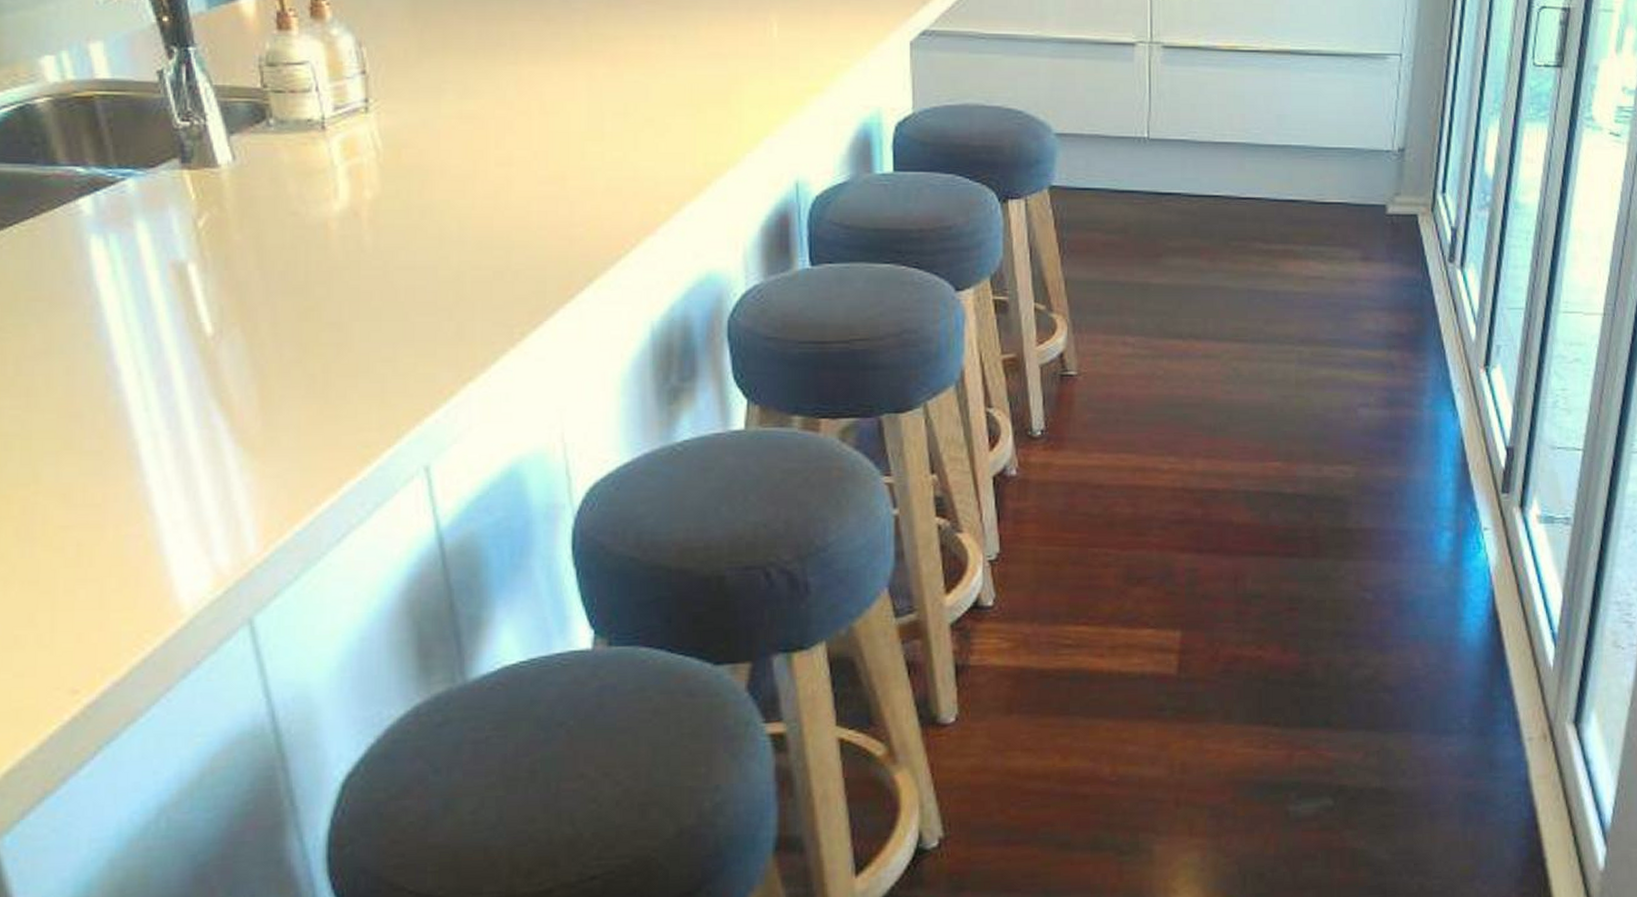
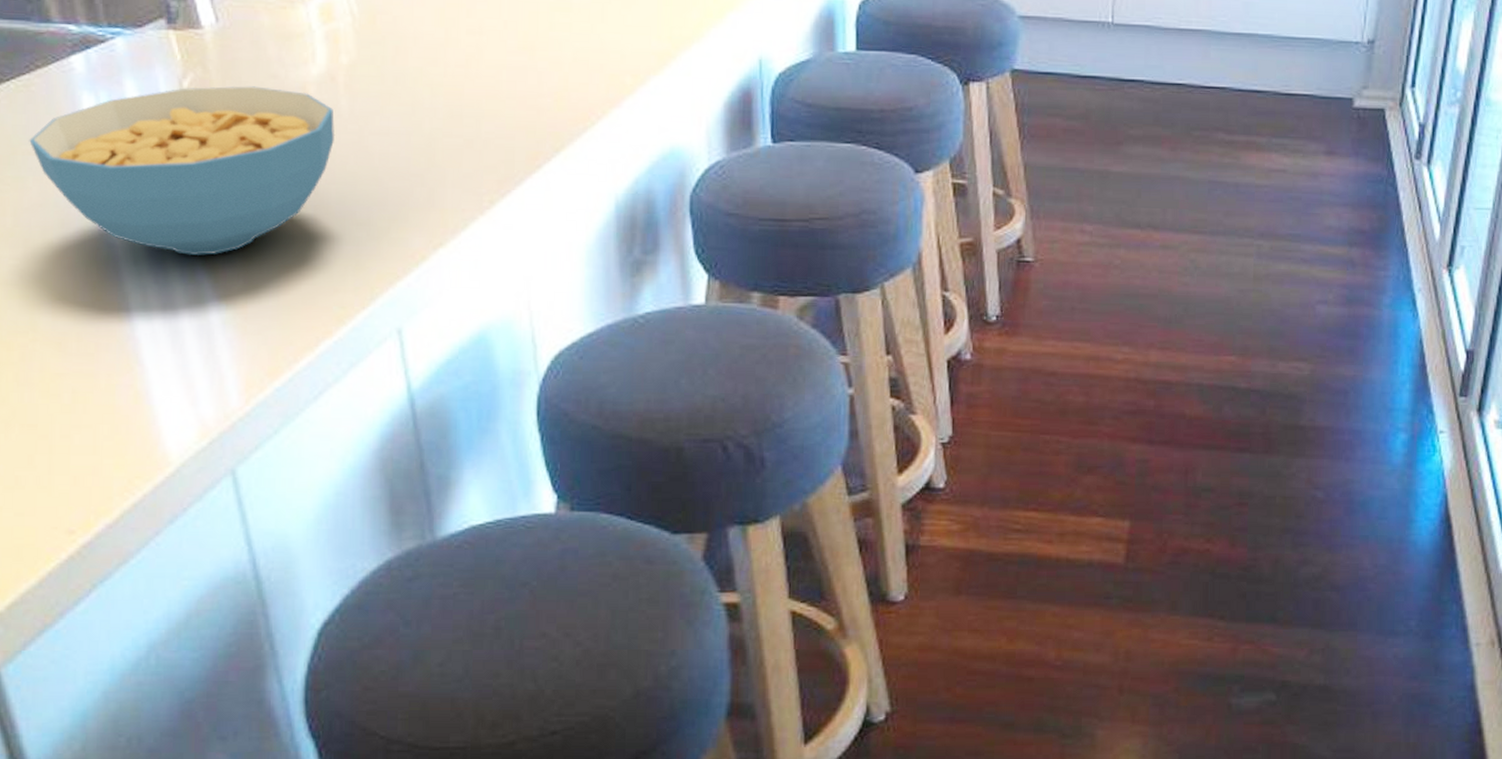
cereal bowl: none [33,224,359,398] -> present [29,86,336,255]

